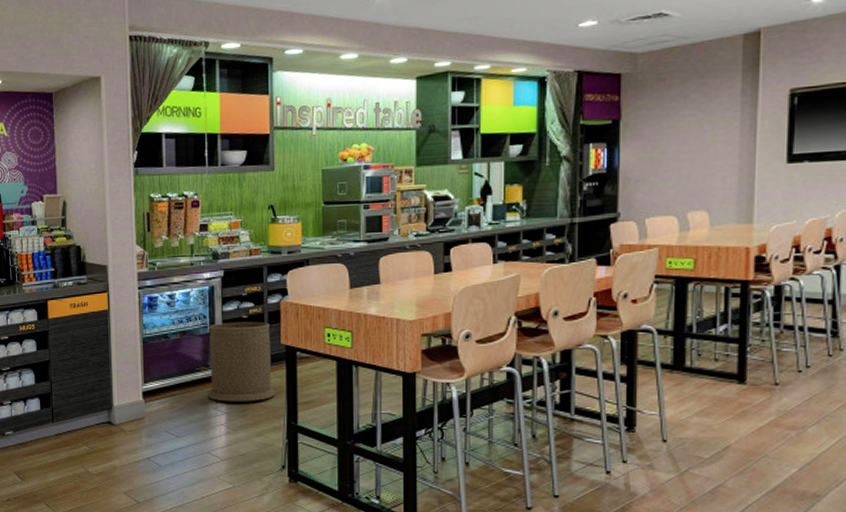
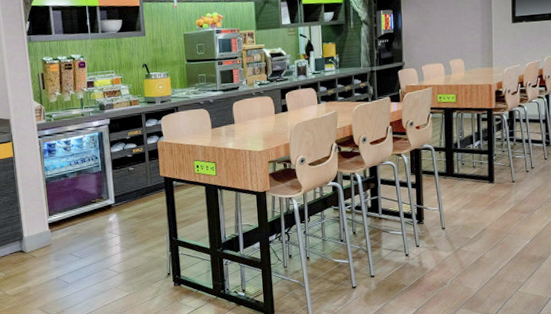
trash can: present [207,321,275,402] -> none [101,159,158,226]

